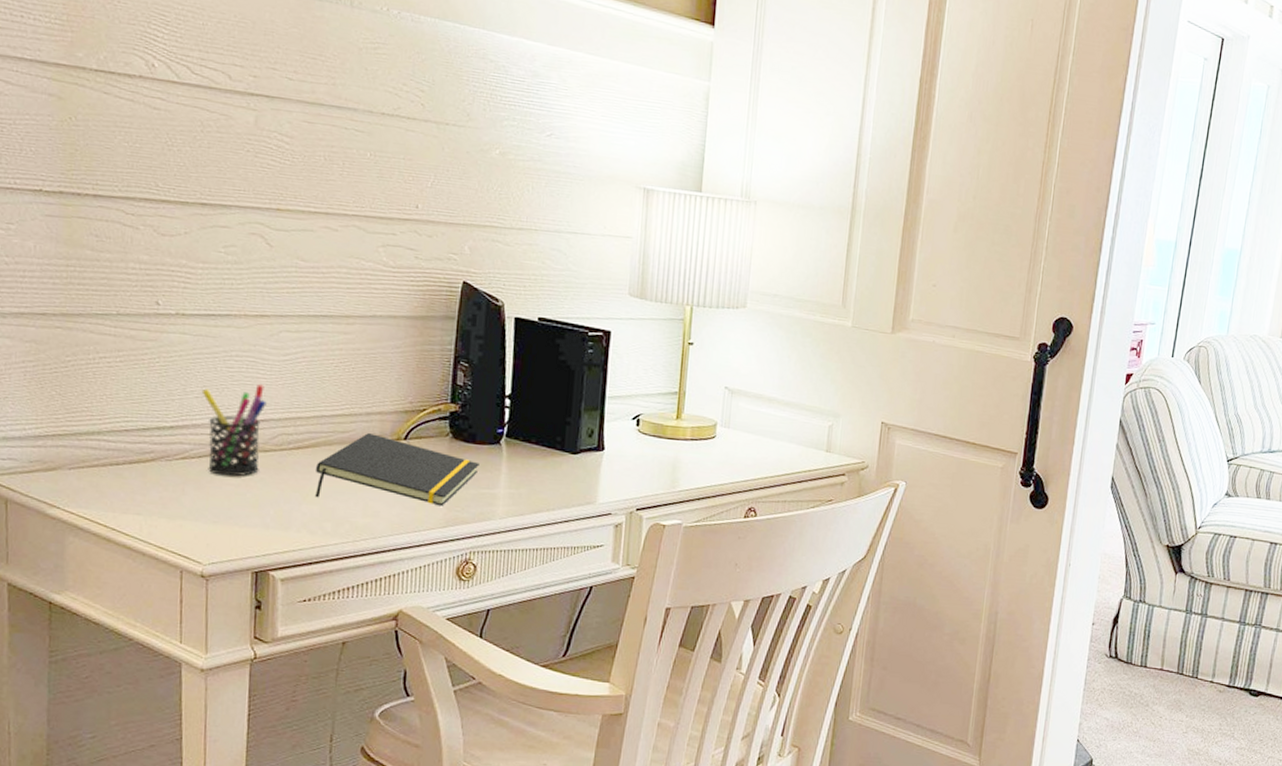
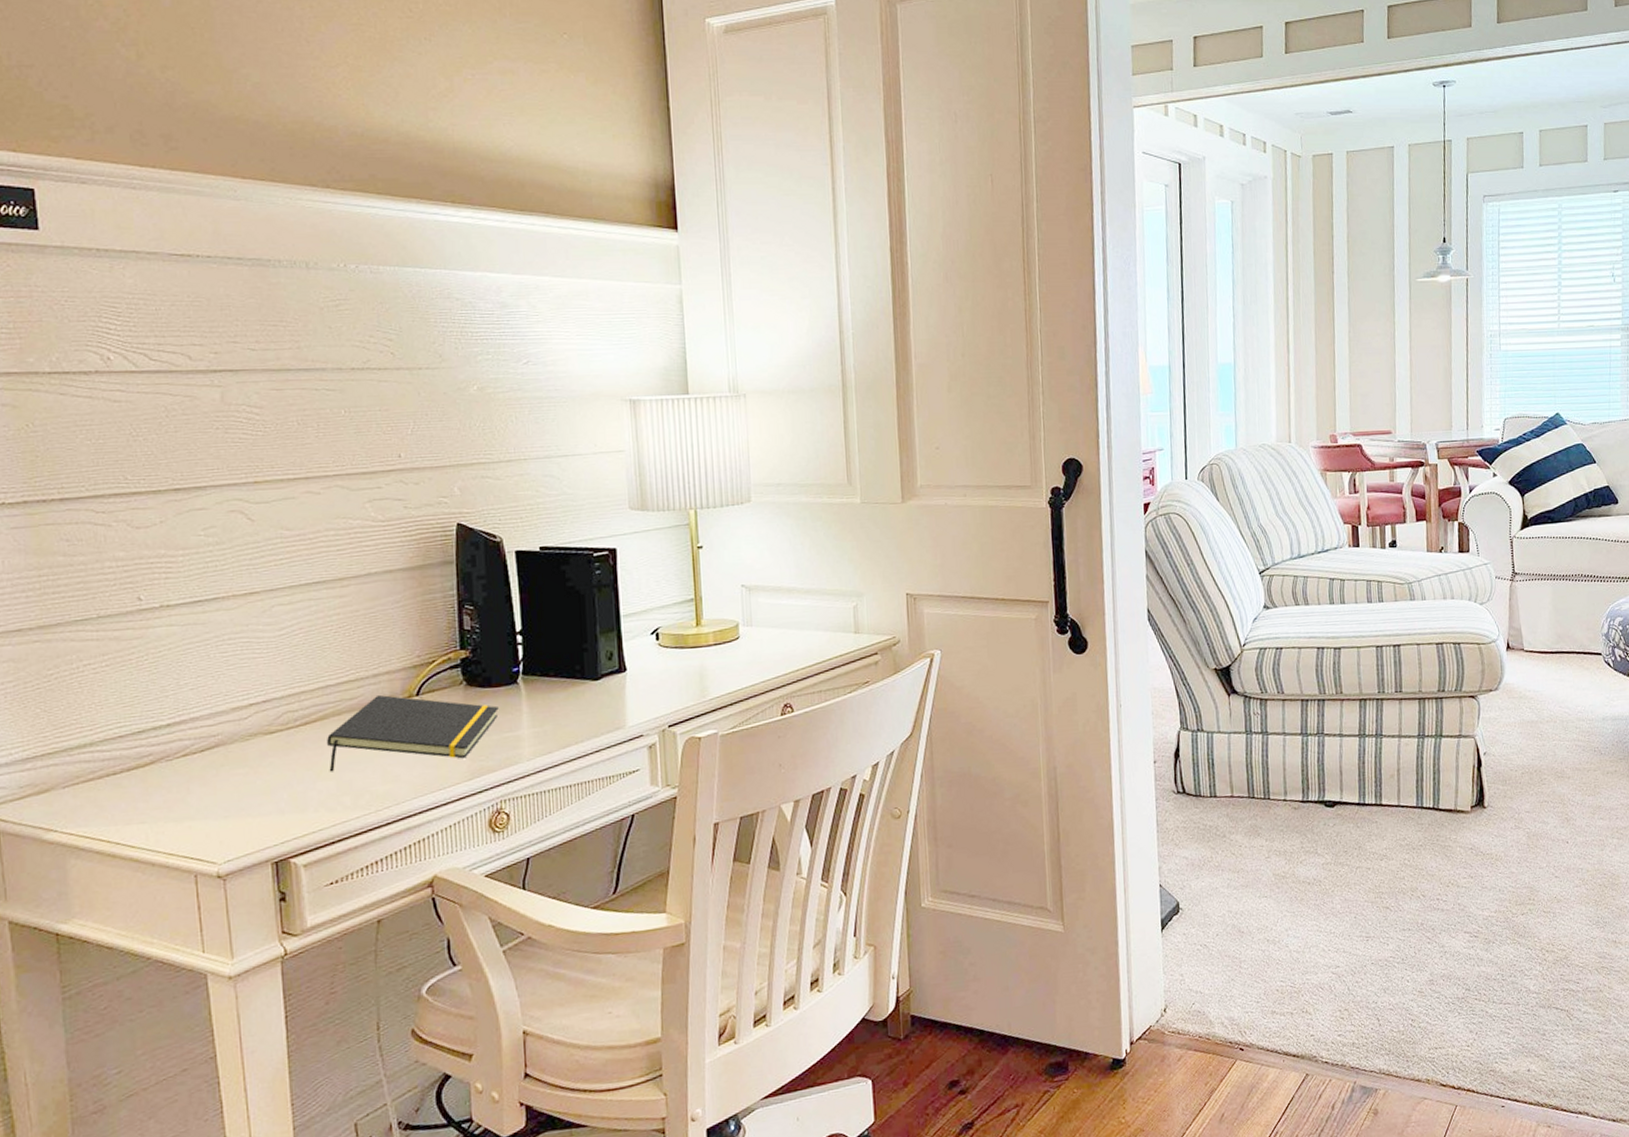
pen holder: present [201,384,267,477] -> none [196,664,267,767]

